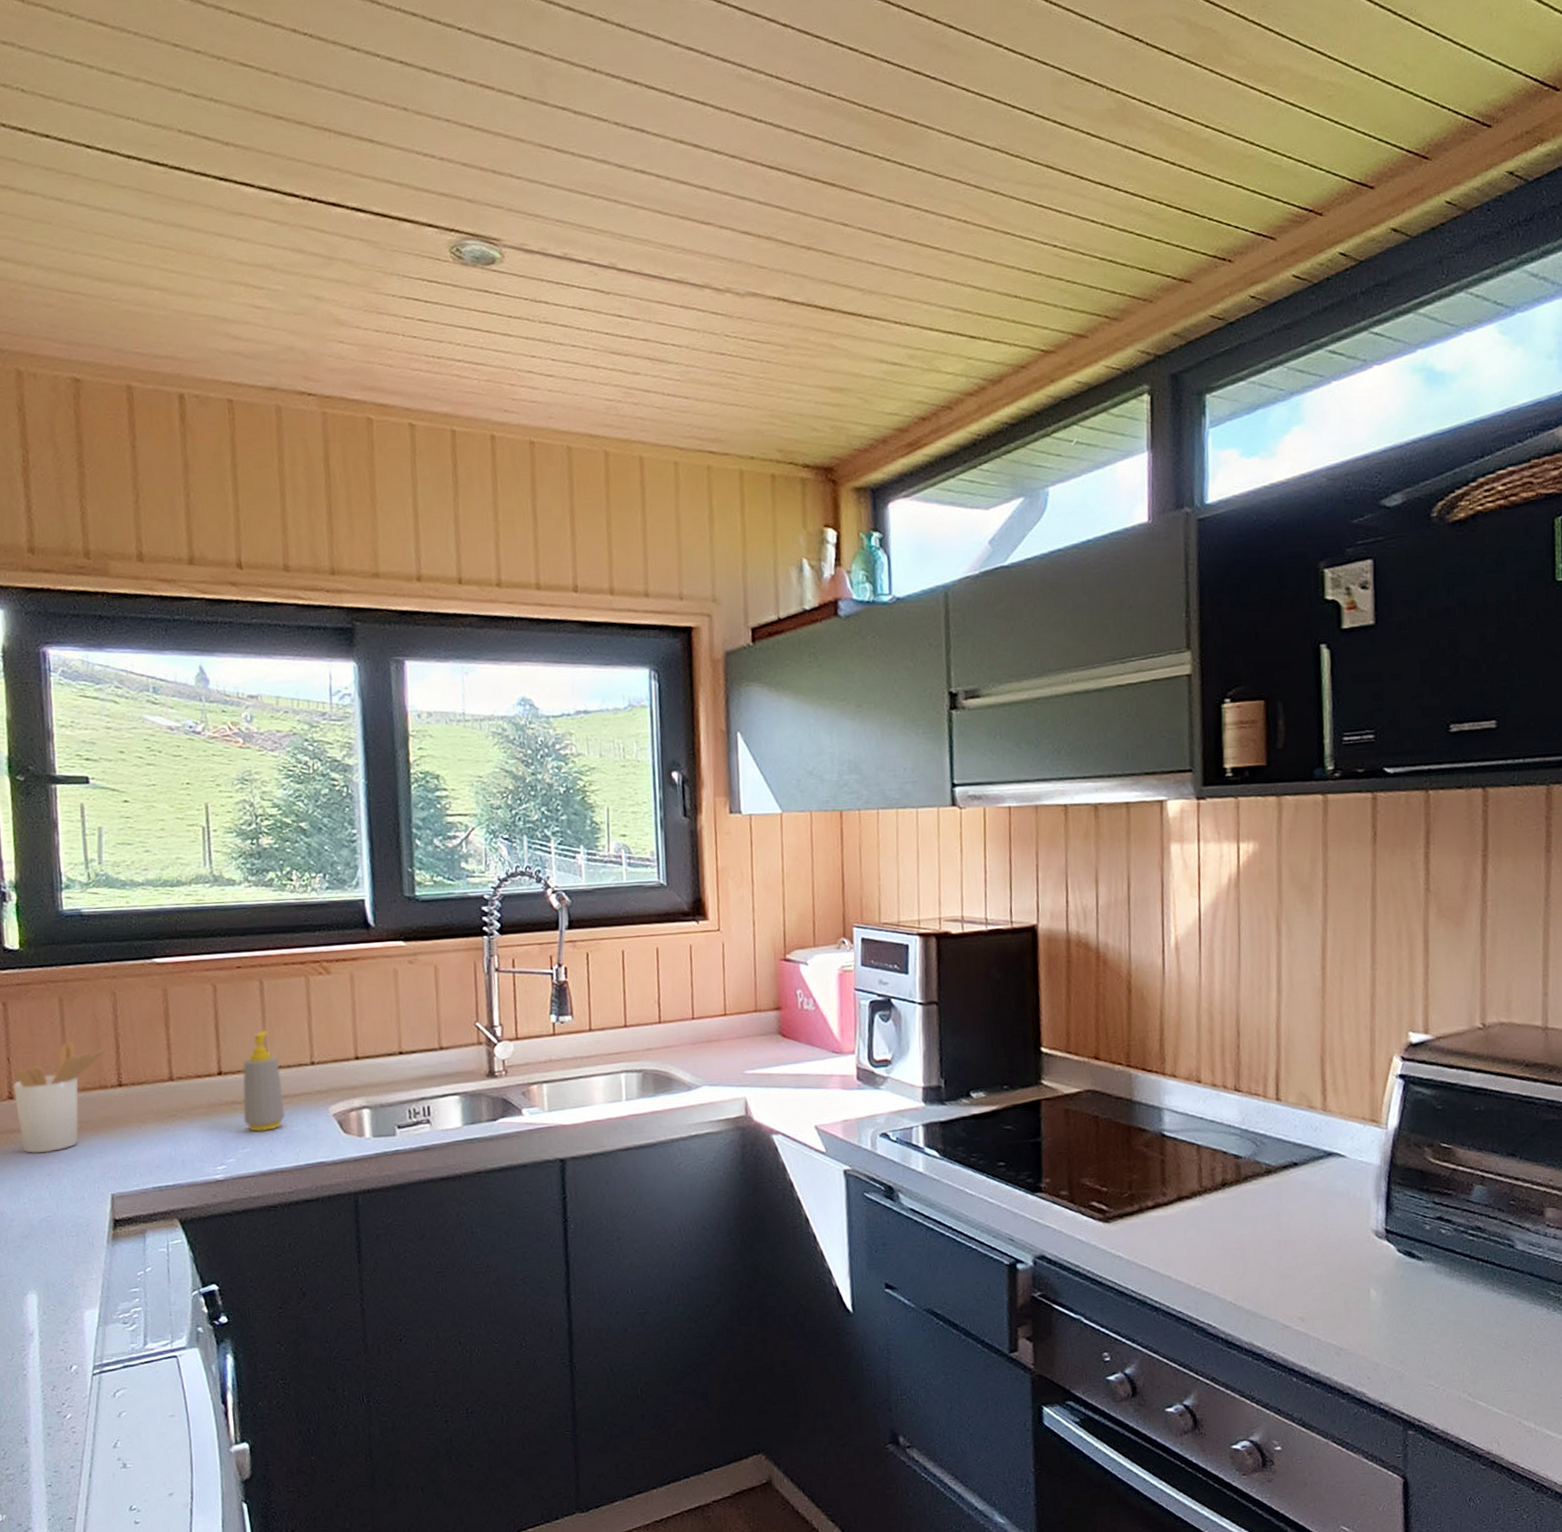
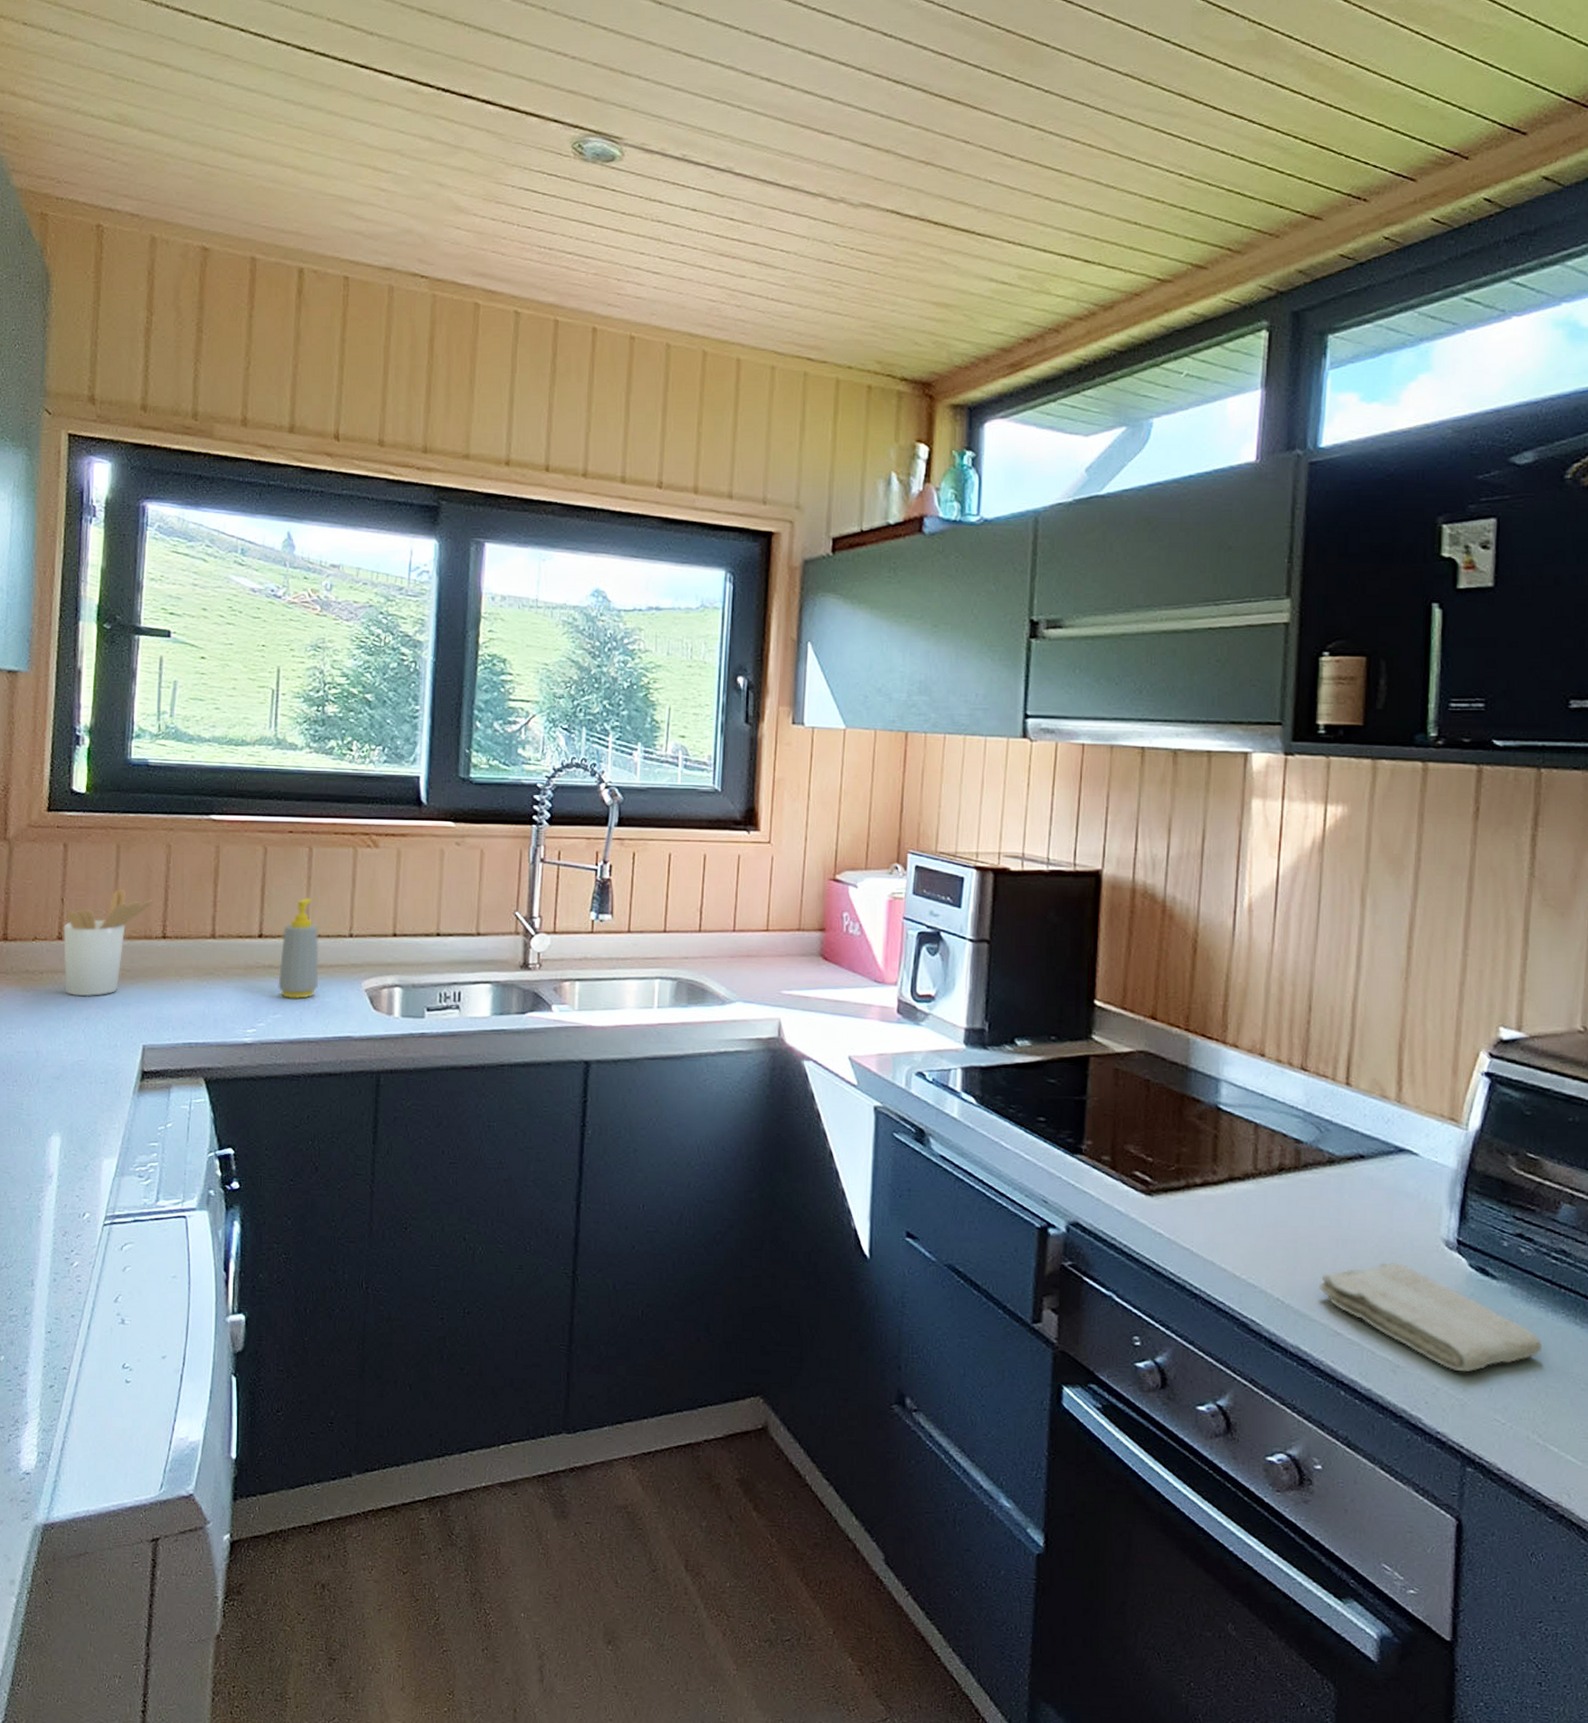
washcloth: none [1266,1255,1466,1347] -> present [1319,1261,1542,1372]

